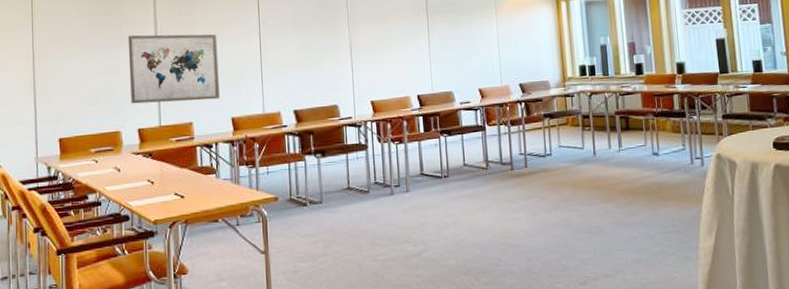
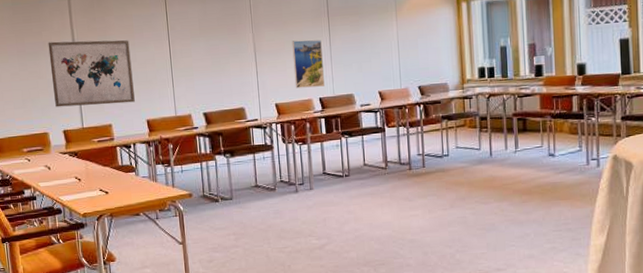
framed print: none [389,36,423,85] -> present [292,39,324,88]

